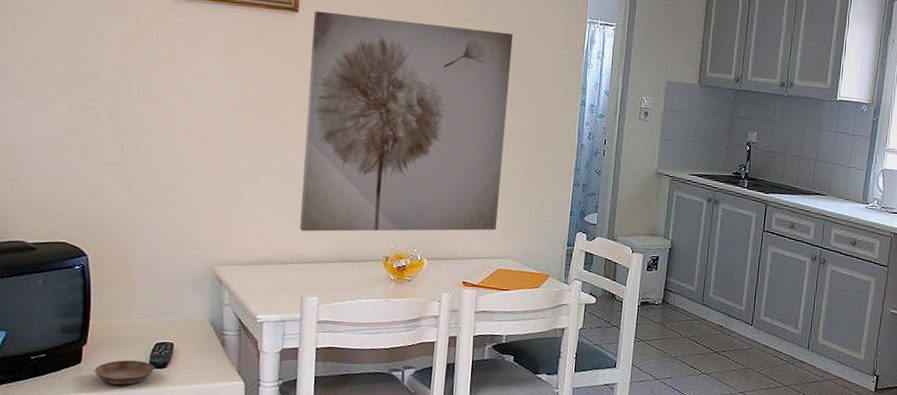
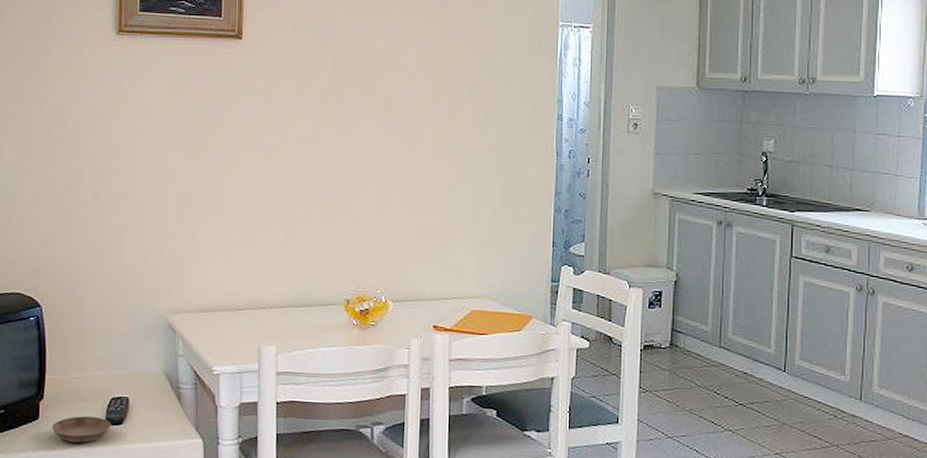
wall art: present [299,11,514,232] -> none [253,36,475,275]

